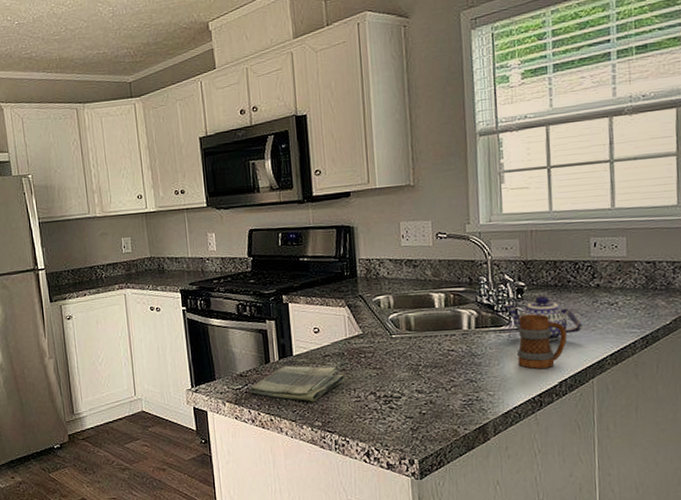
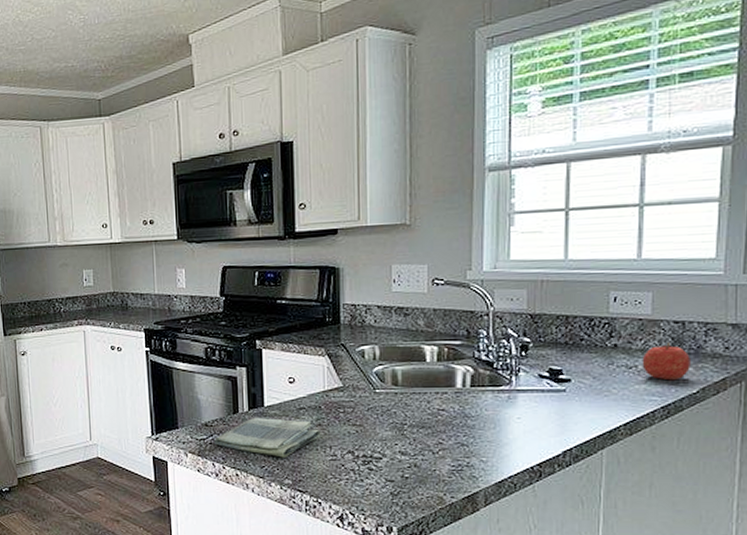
teapot: present [504,296,583,341] -> none [505,354,594,405]
mug: present [517,314,567,370] -> none [517,374,576,436]
fruit: none [621,280,663,314] -> present [642,342,690,381]

